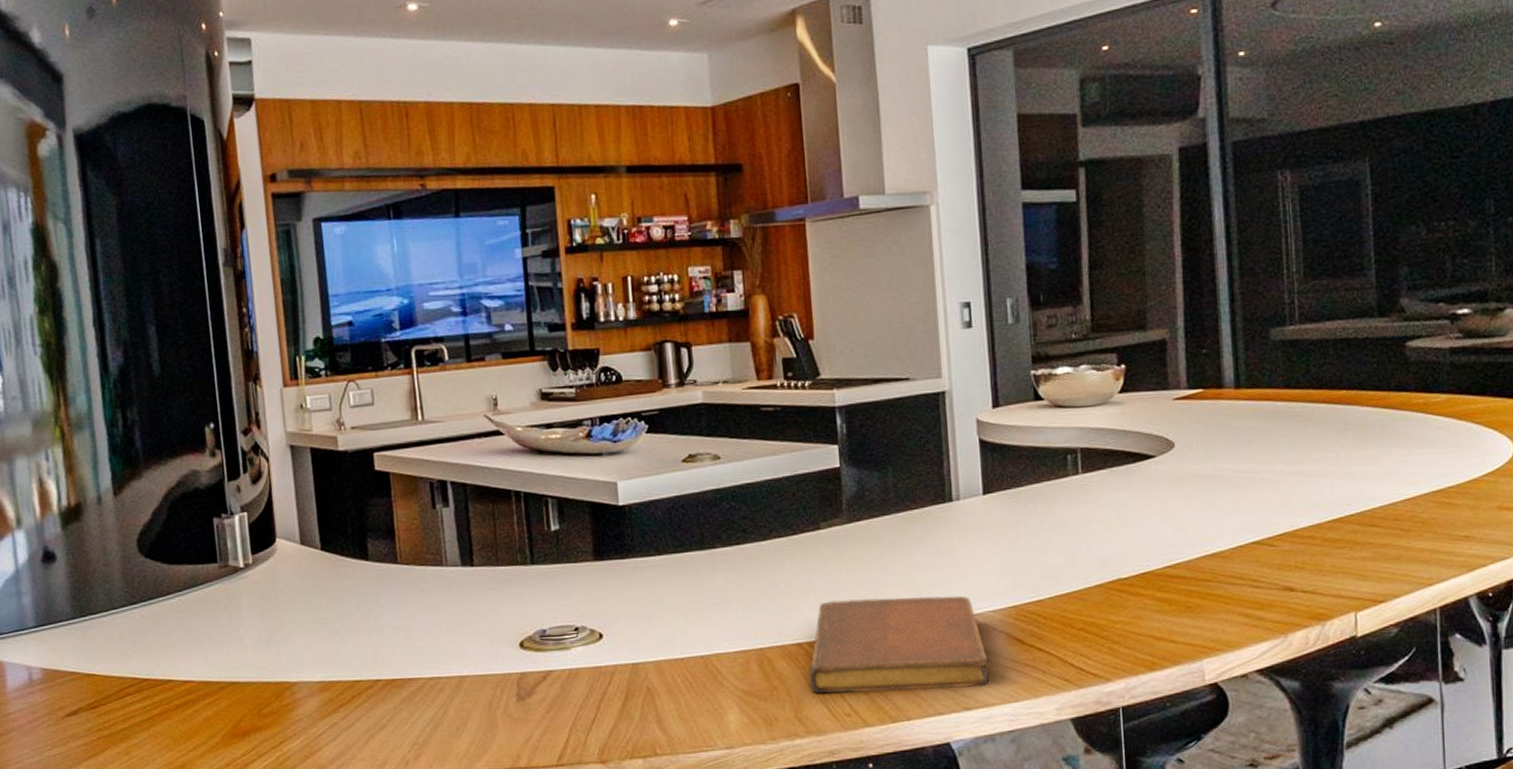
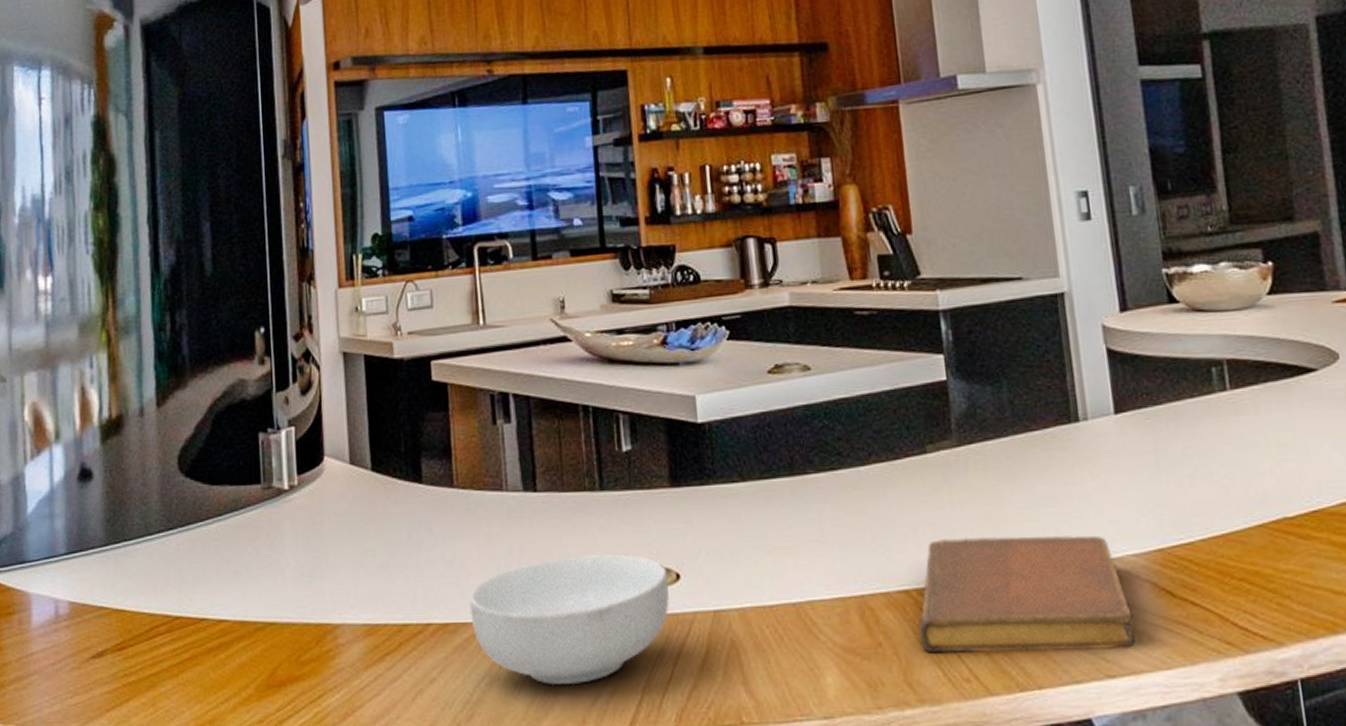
cereal bowl: none [414,618,593,729] -> present [469,554,670,686]

